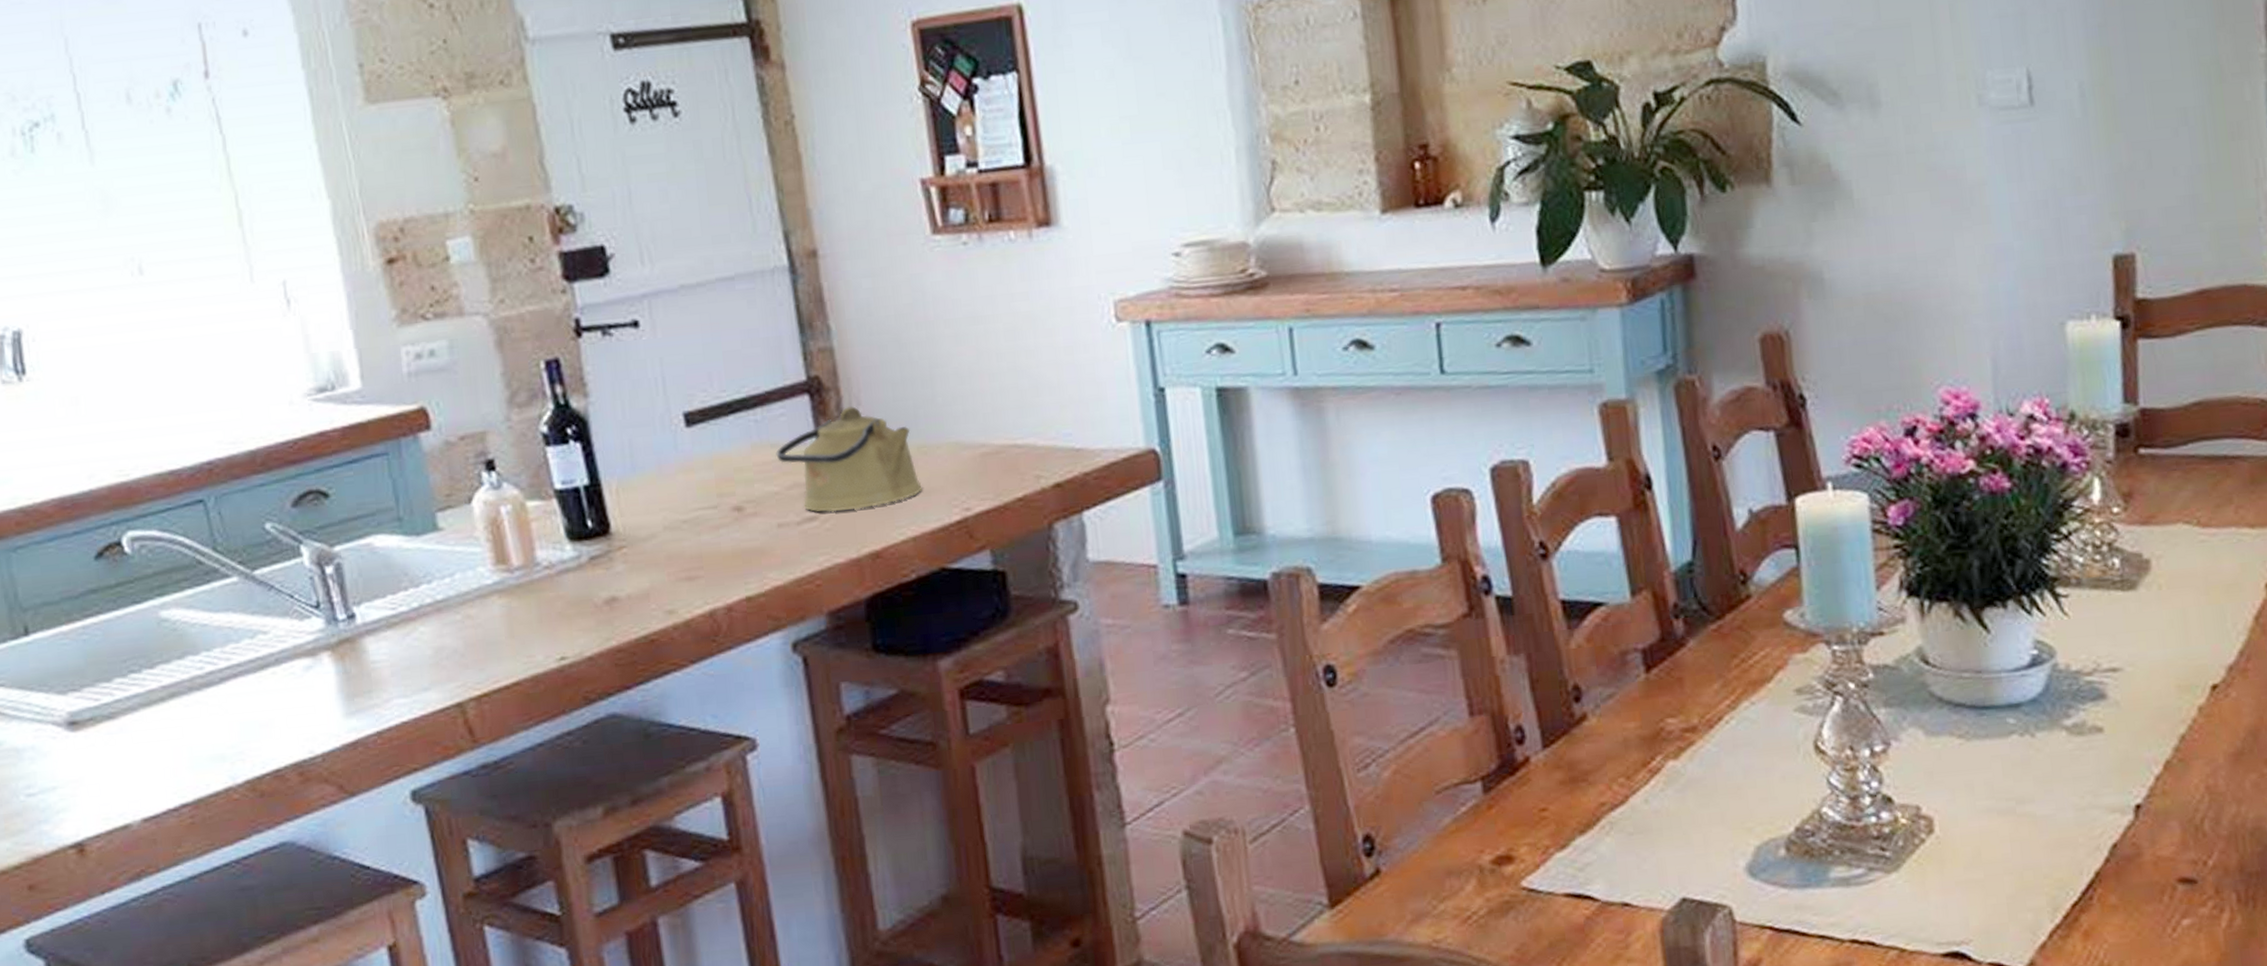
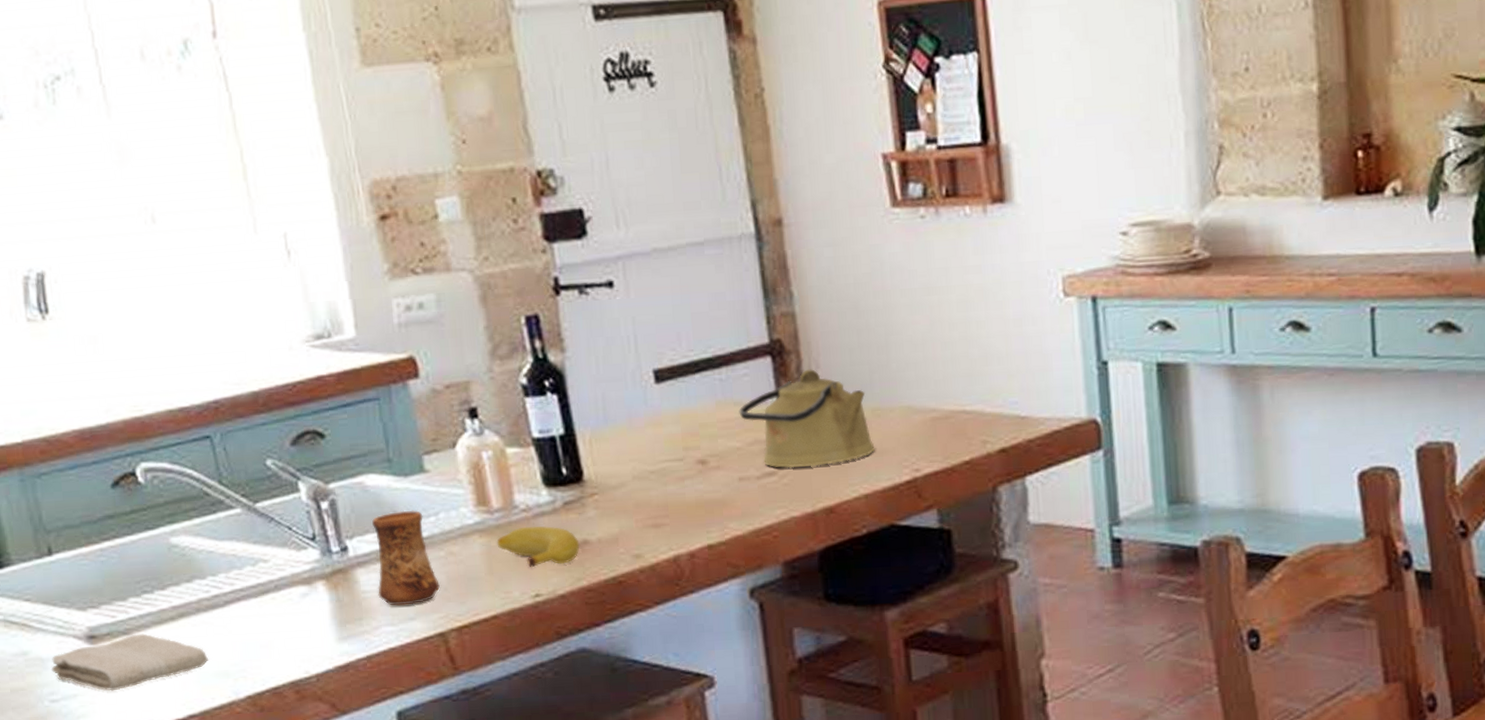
washcloth: none [27,717,203,782] -> present [51,633,209,691]
cup: none [382,571,456,676] -> present [372,510,440,606]
banana: none [518,583,608,629] -> present [497,526,580,568]

